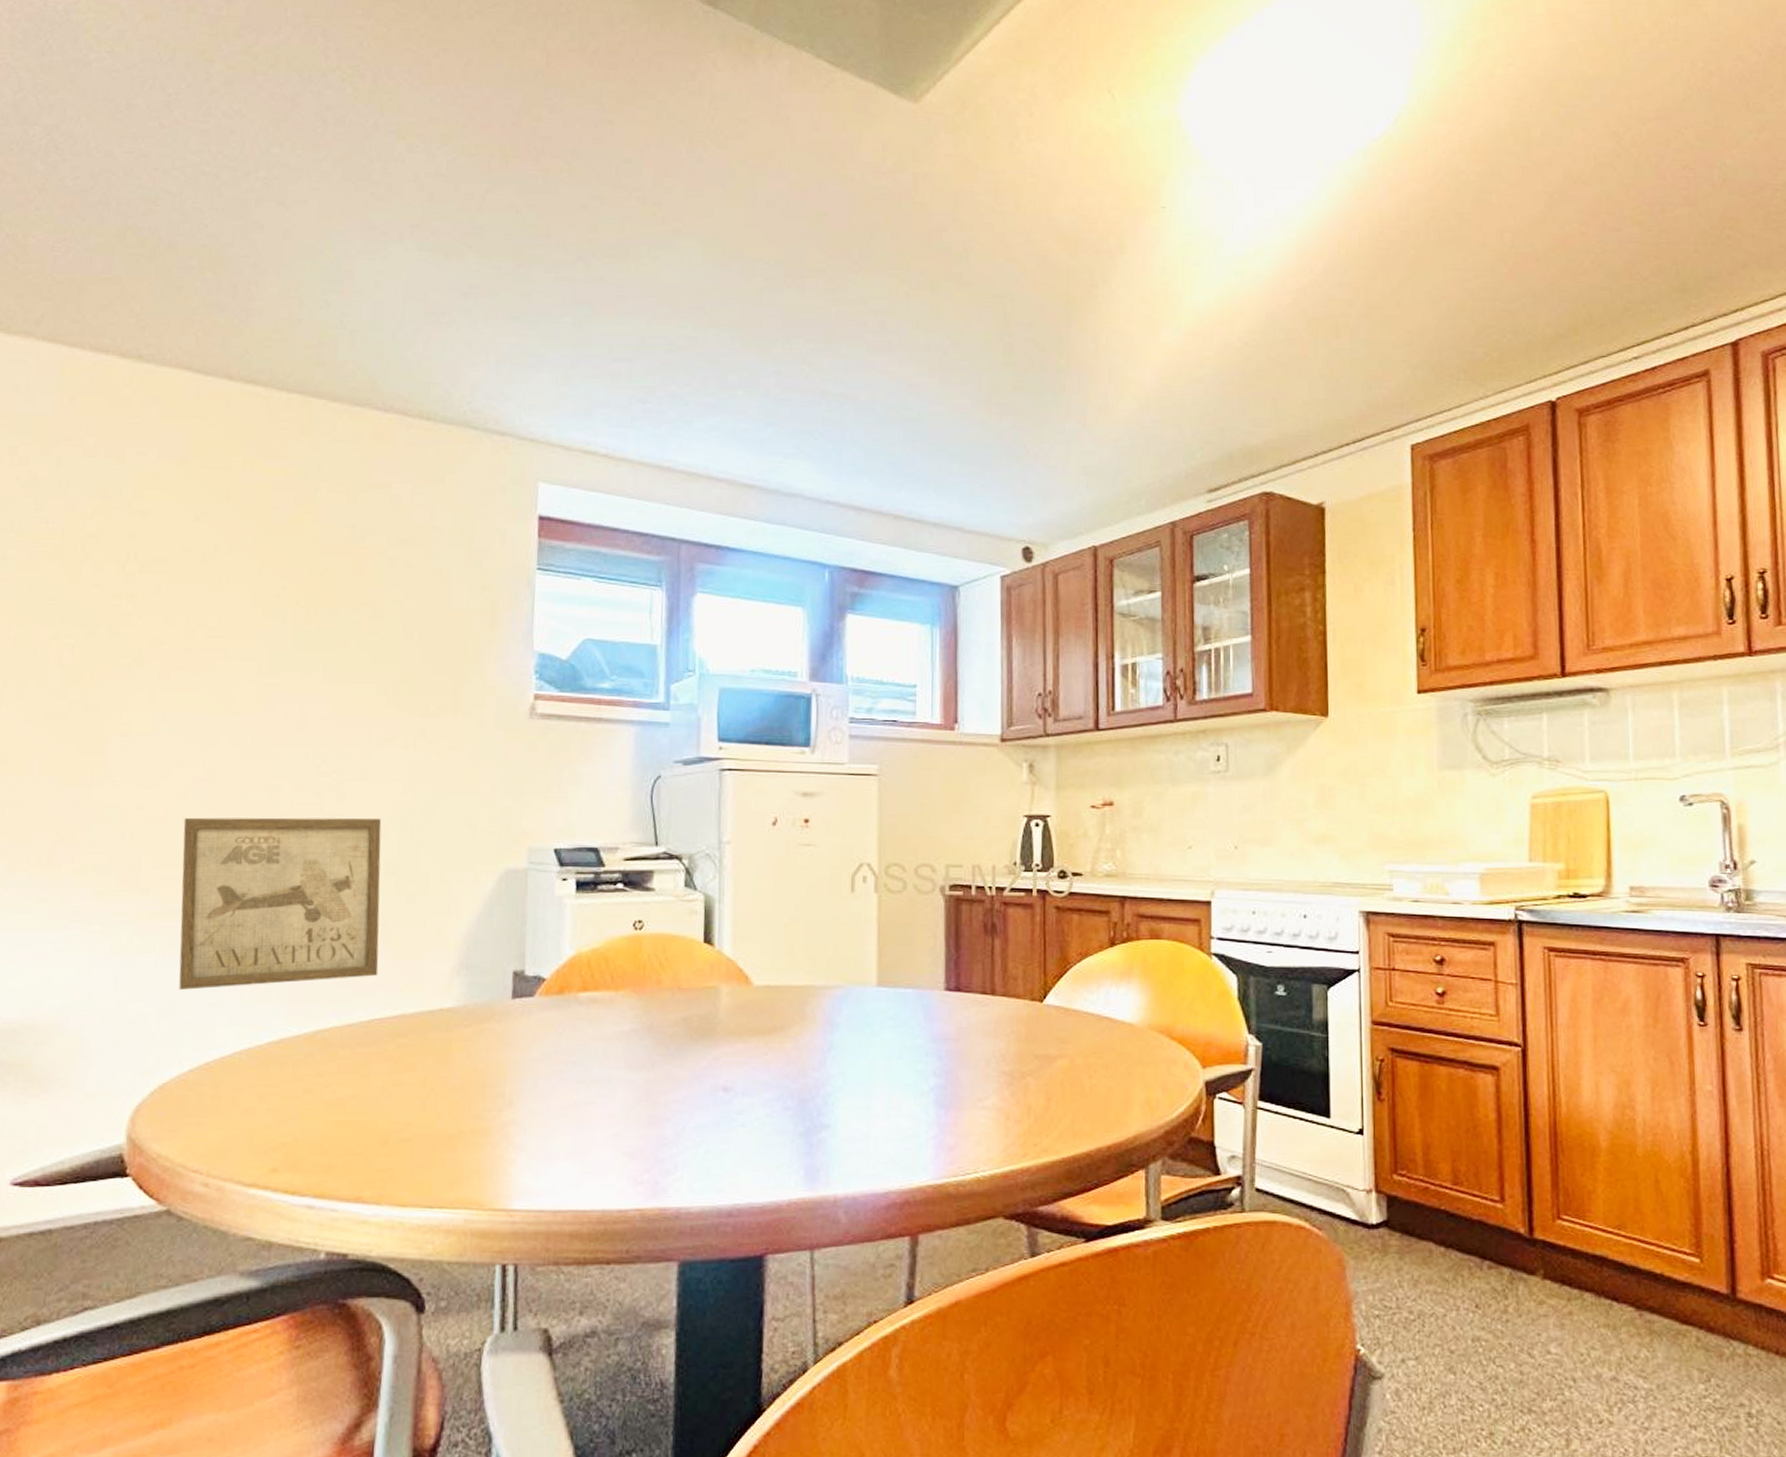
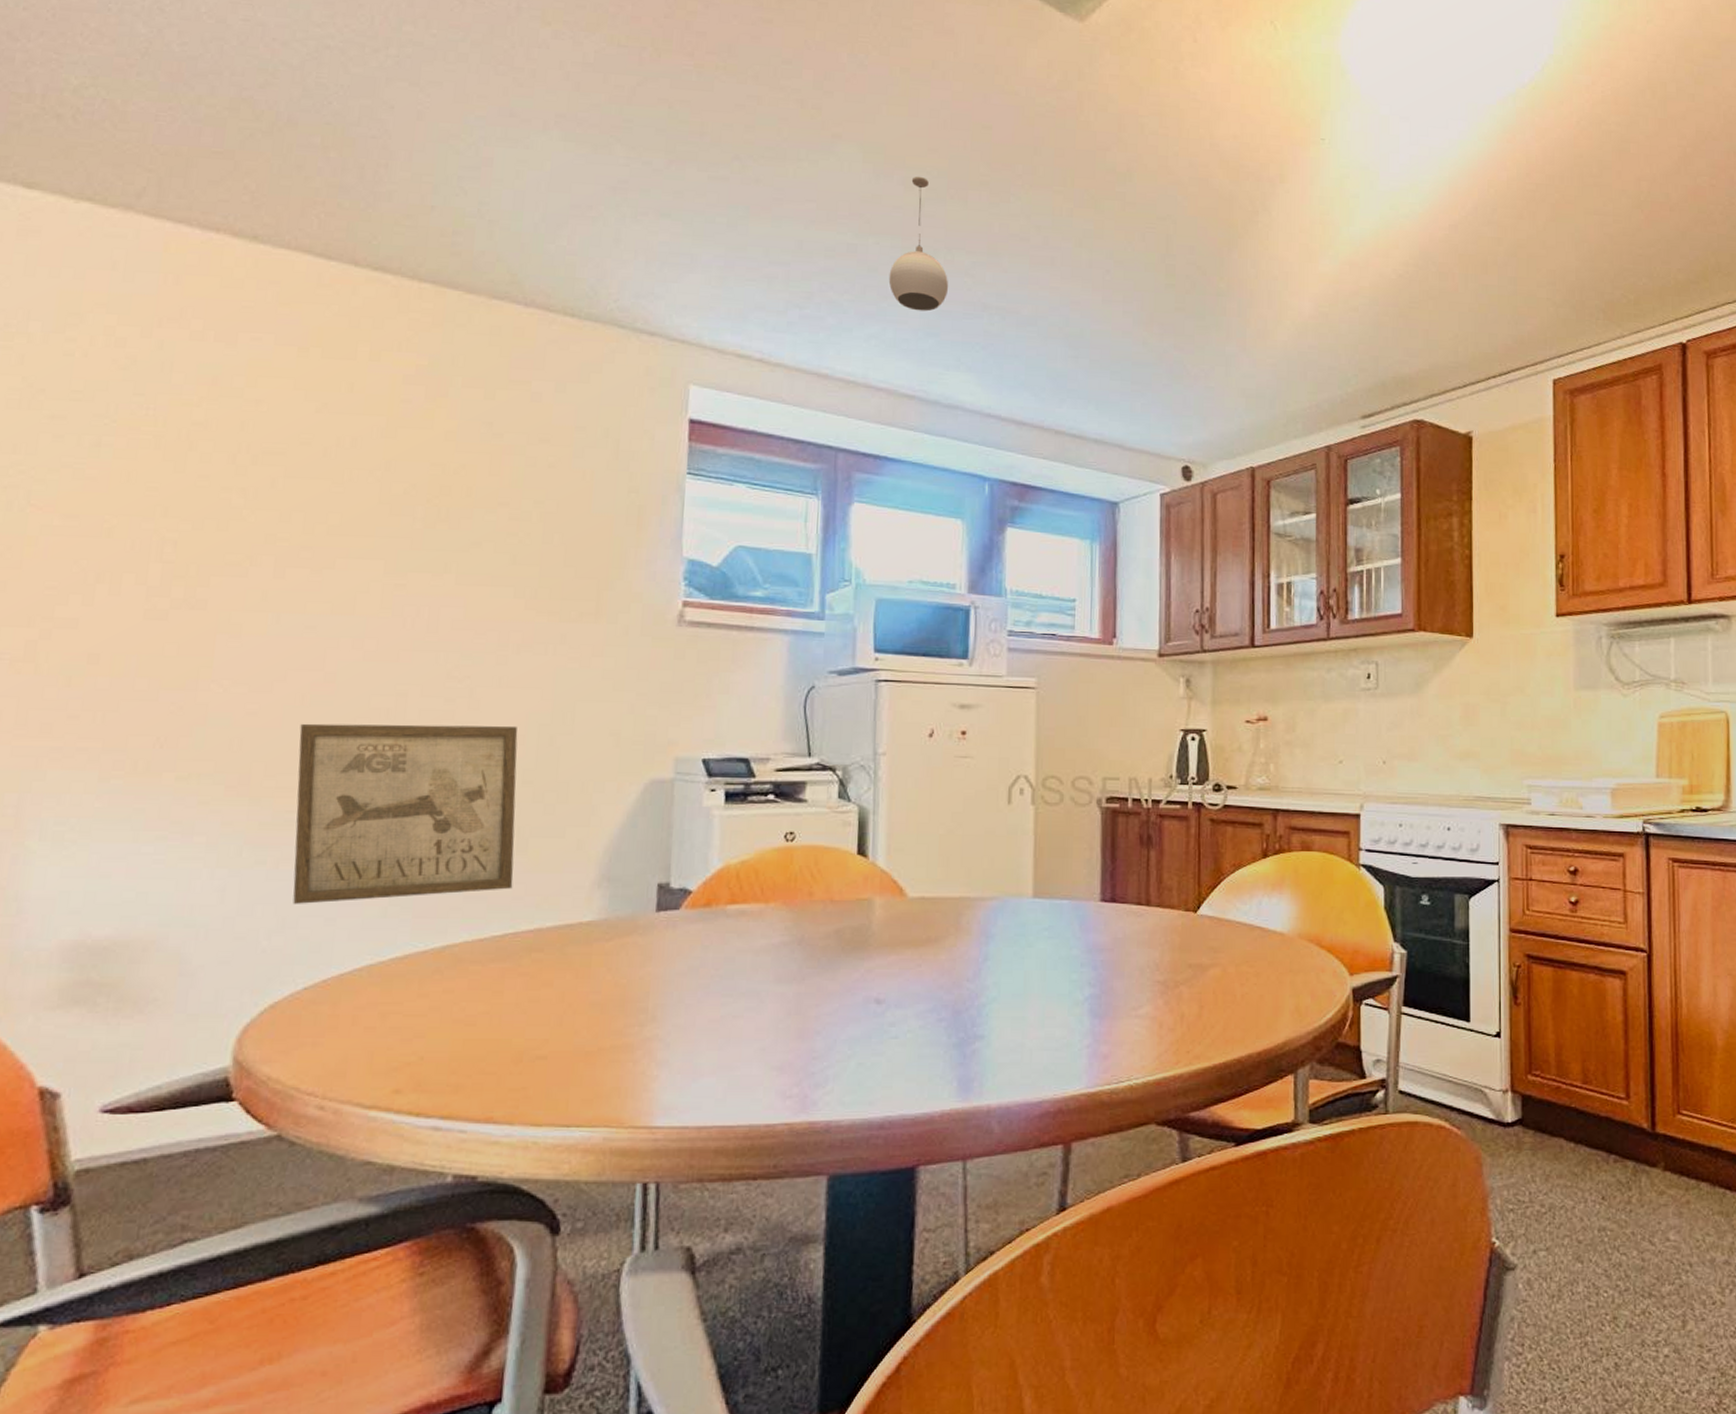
pendant light: none [728,266,788,401] -> present [888,176,949,312]

